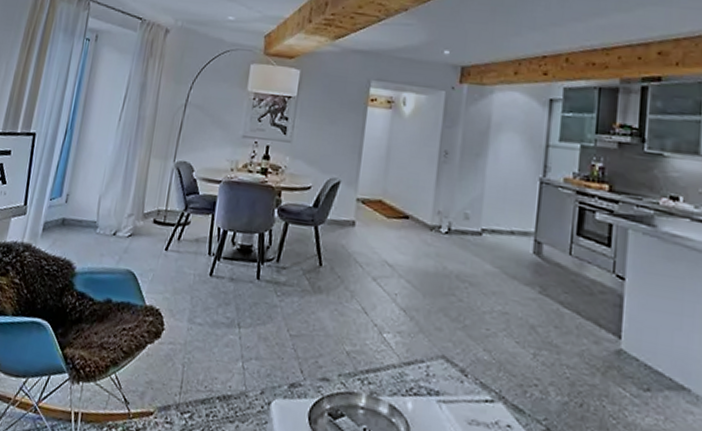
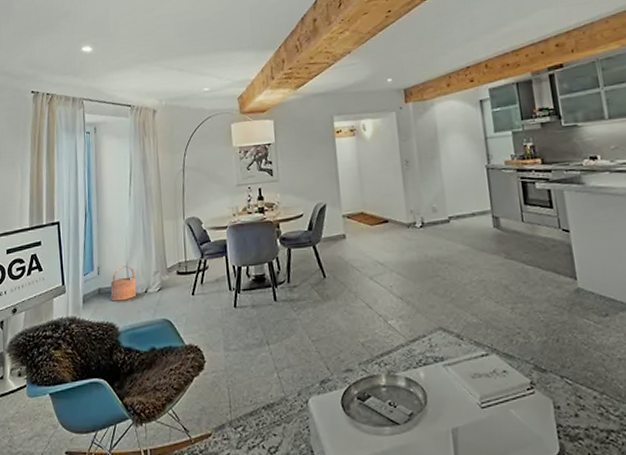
wooden bucket: none [74,198,107,239] -> present [110,265,137,301]

